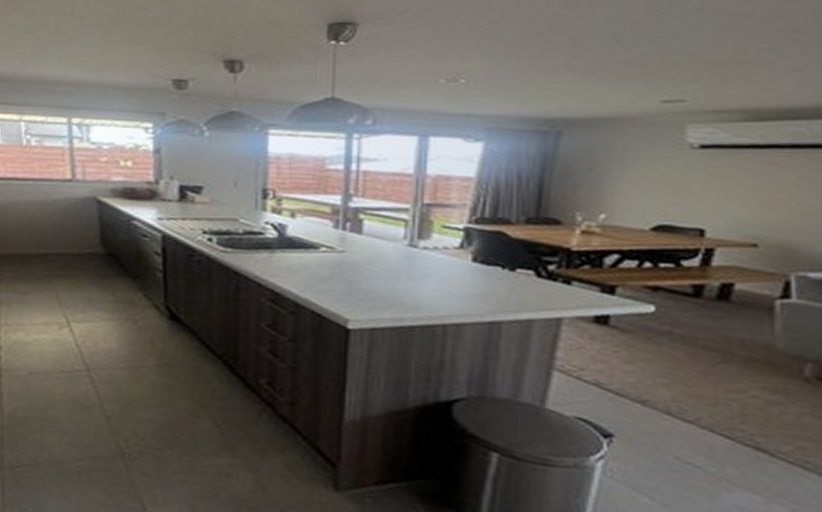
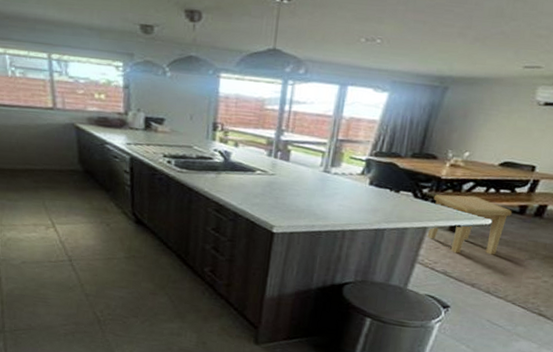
side table: none [563,272,682,357] -> present [427,194,512,255]

